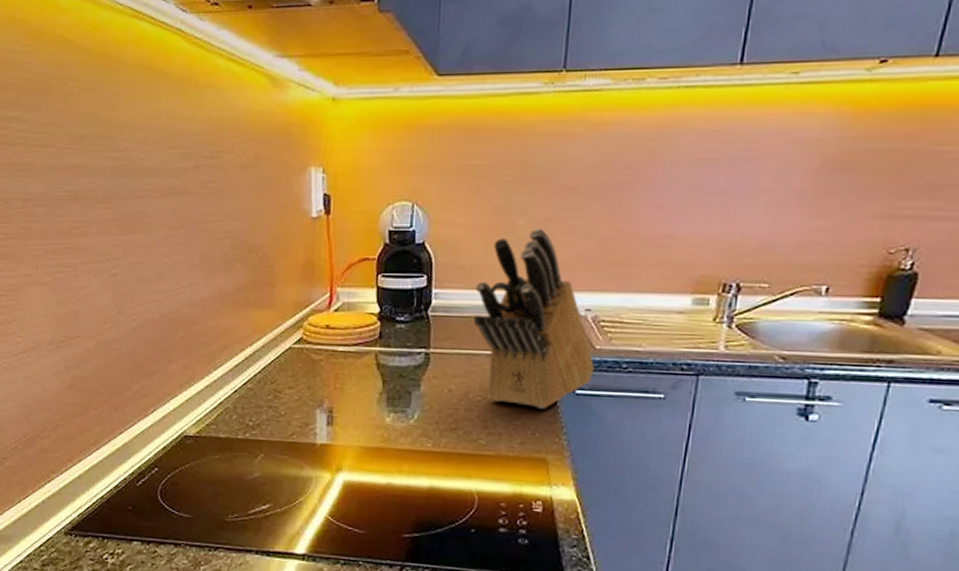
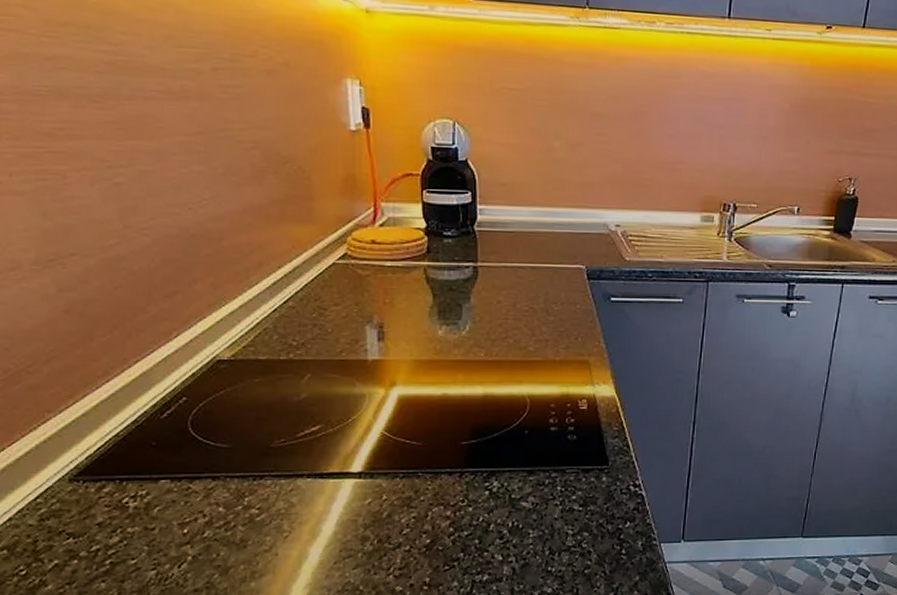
knife block: present [473,227,594,409] -> none [517,150,625,316]

